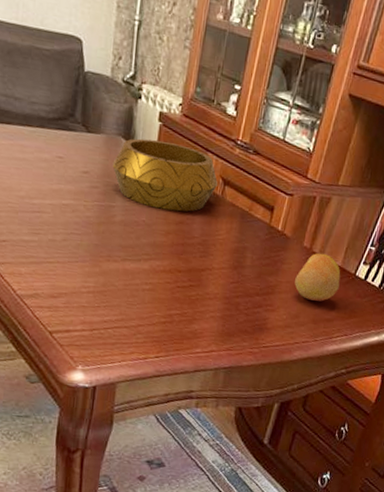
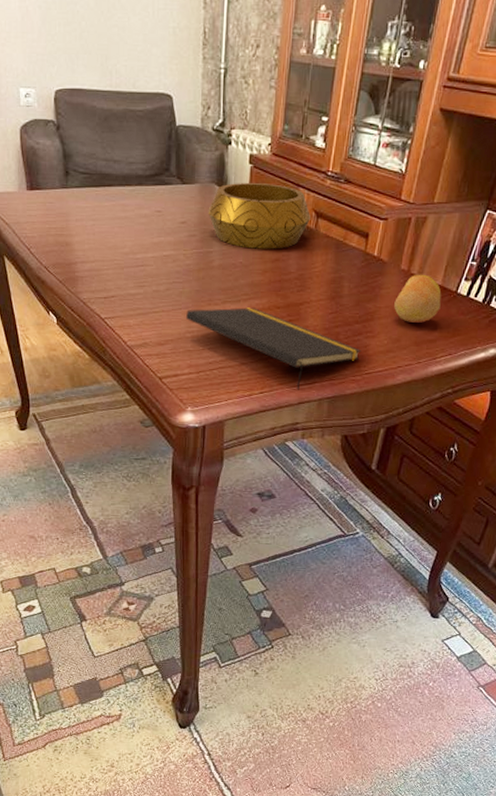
notepad: none [82,263,261,358] -> present [186,307,362,390]

